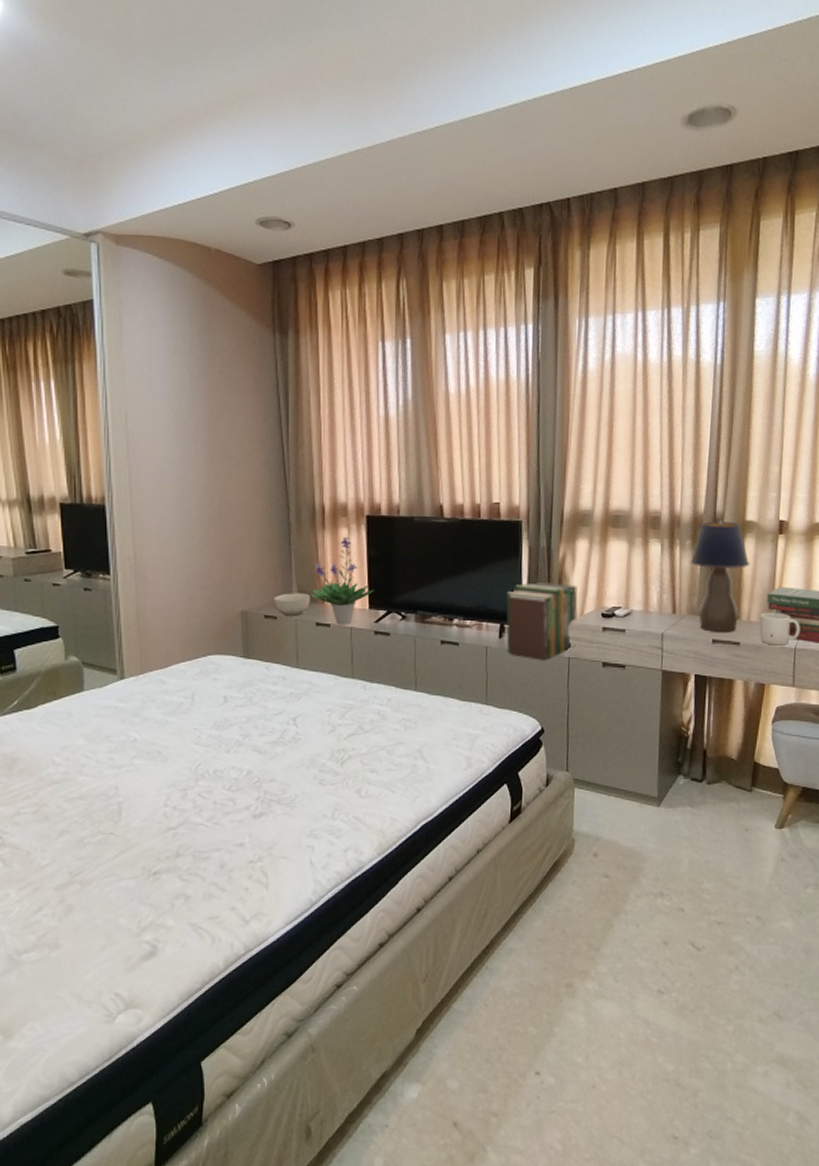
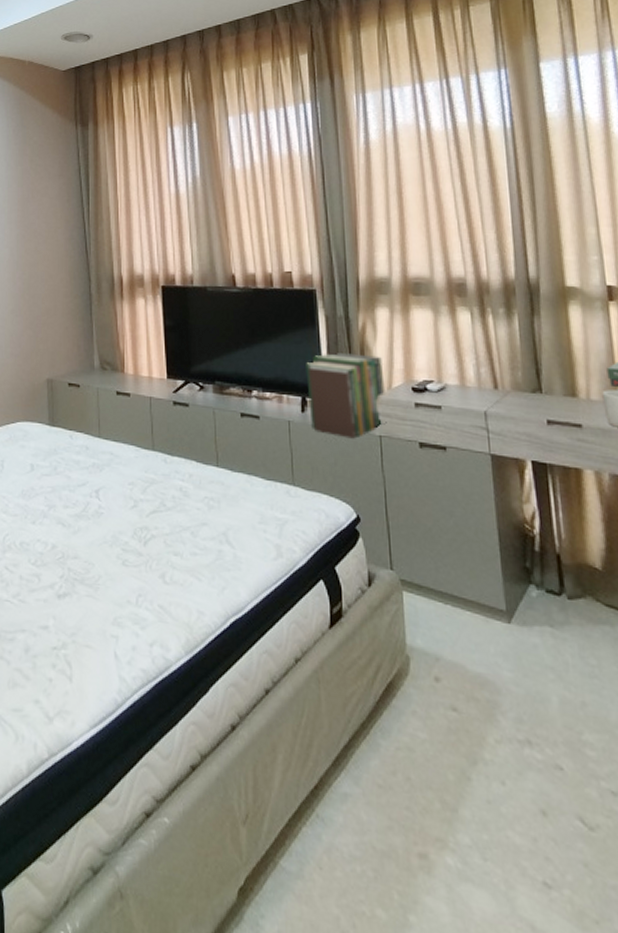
bowl: present [274,593,310,617] -> none [77,361,111,386]
potted plant: present [310,536,375,625] -> none [111,306,172,395]
table lamp: present [691,520,750,632] -> none [507,286,579,412]

